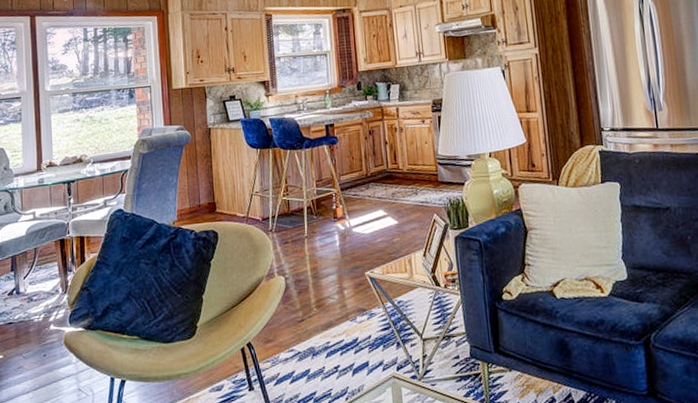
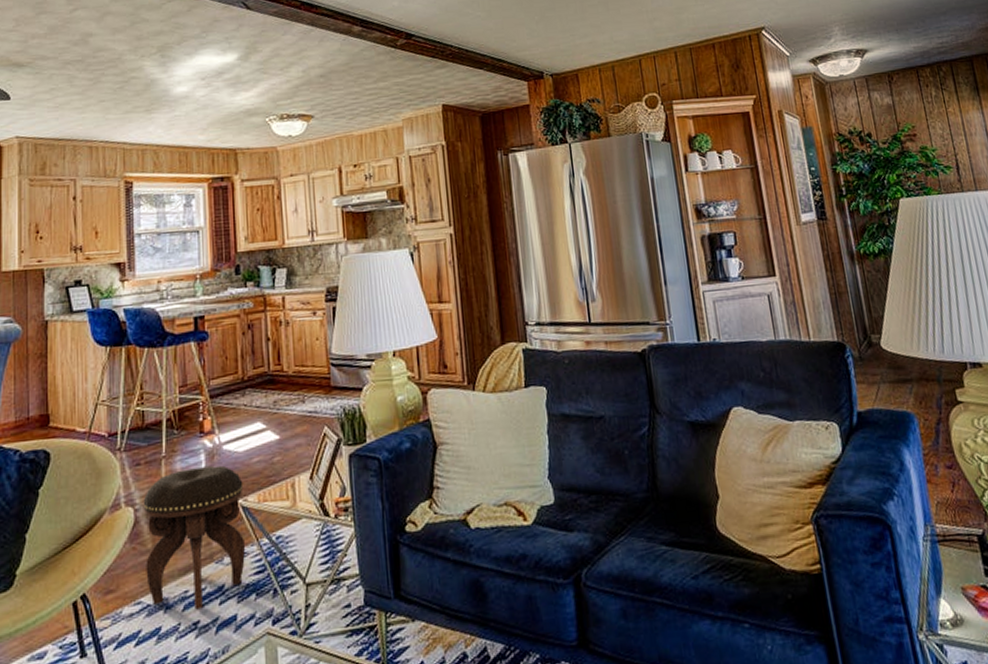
footstool: none [291,244,374,357] -> present [143,465,246,610]

